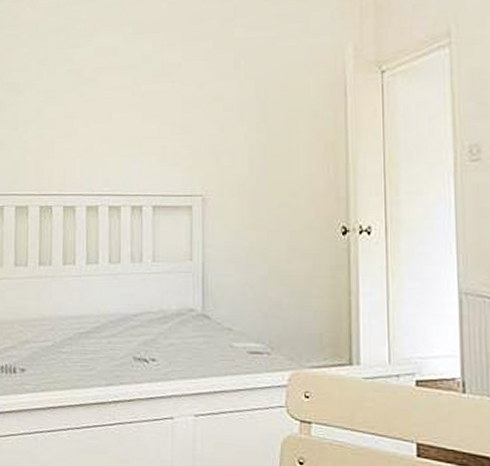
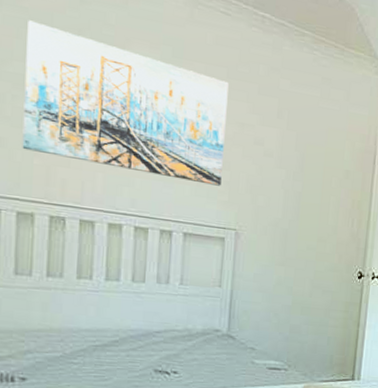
wall art: none [18,34,184,152] -> present [22,20,229,186]

